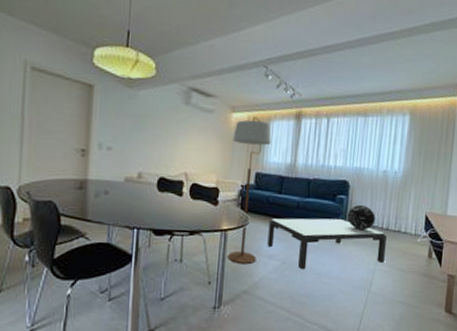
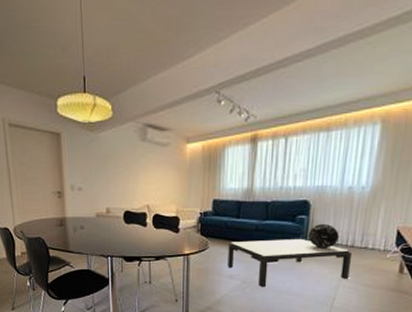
floor lamp: present [228,117,272,265] -> none [189,145,227,284]

